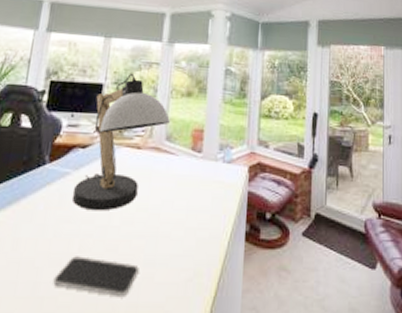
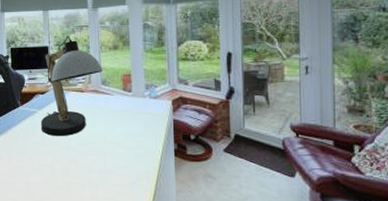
smartphone: present [53,256,139,296] -> none [38,166,95,192]

